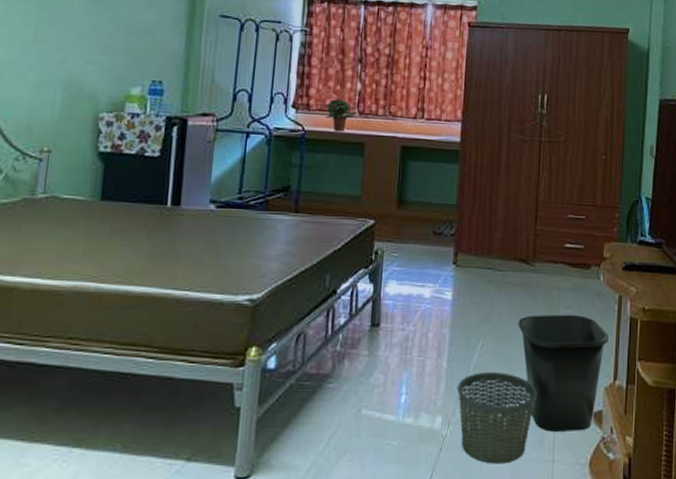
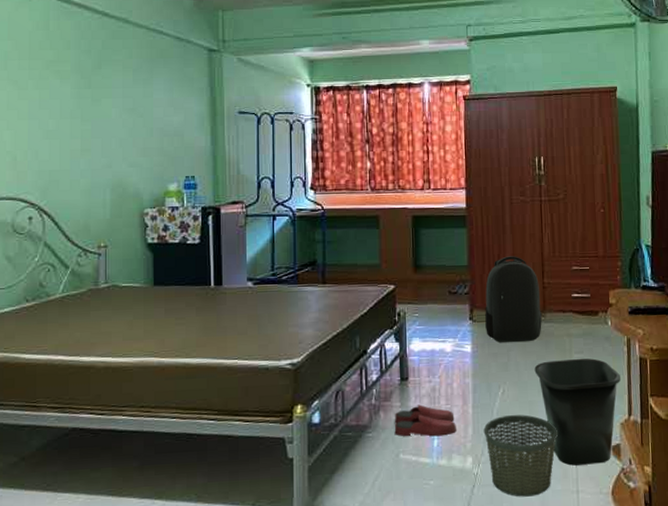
potted plant: present [324,98,355,132] -> none [339,177,368,208]
slippers: none [358,354,428,391] -> present [394,404,456,437]
backpack: none [469,198,531,293] -> present [485,256,542,343]

